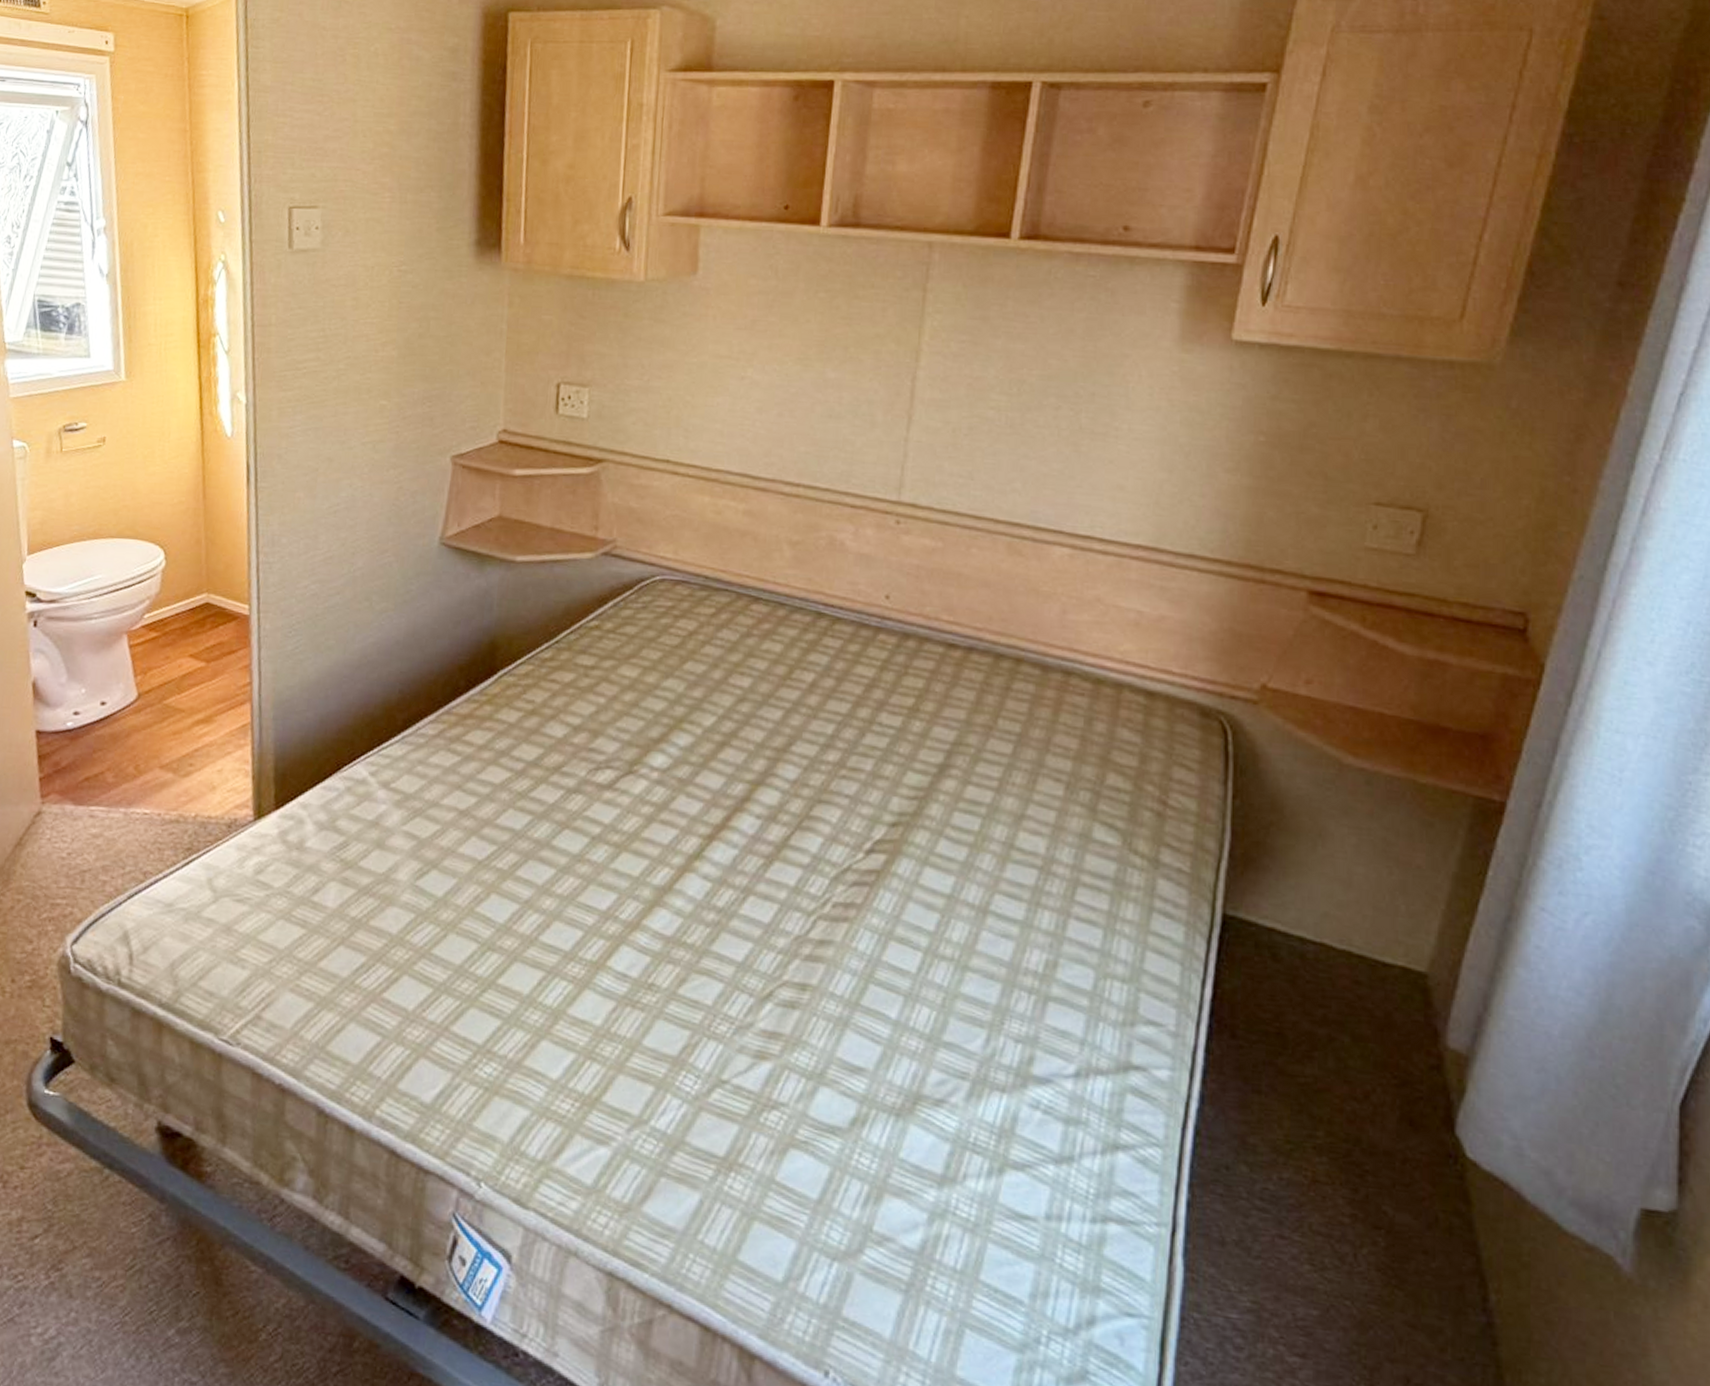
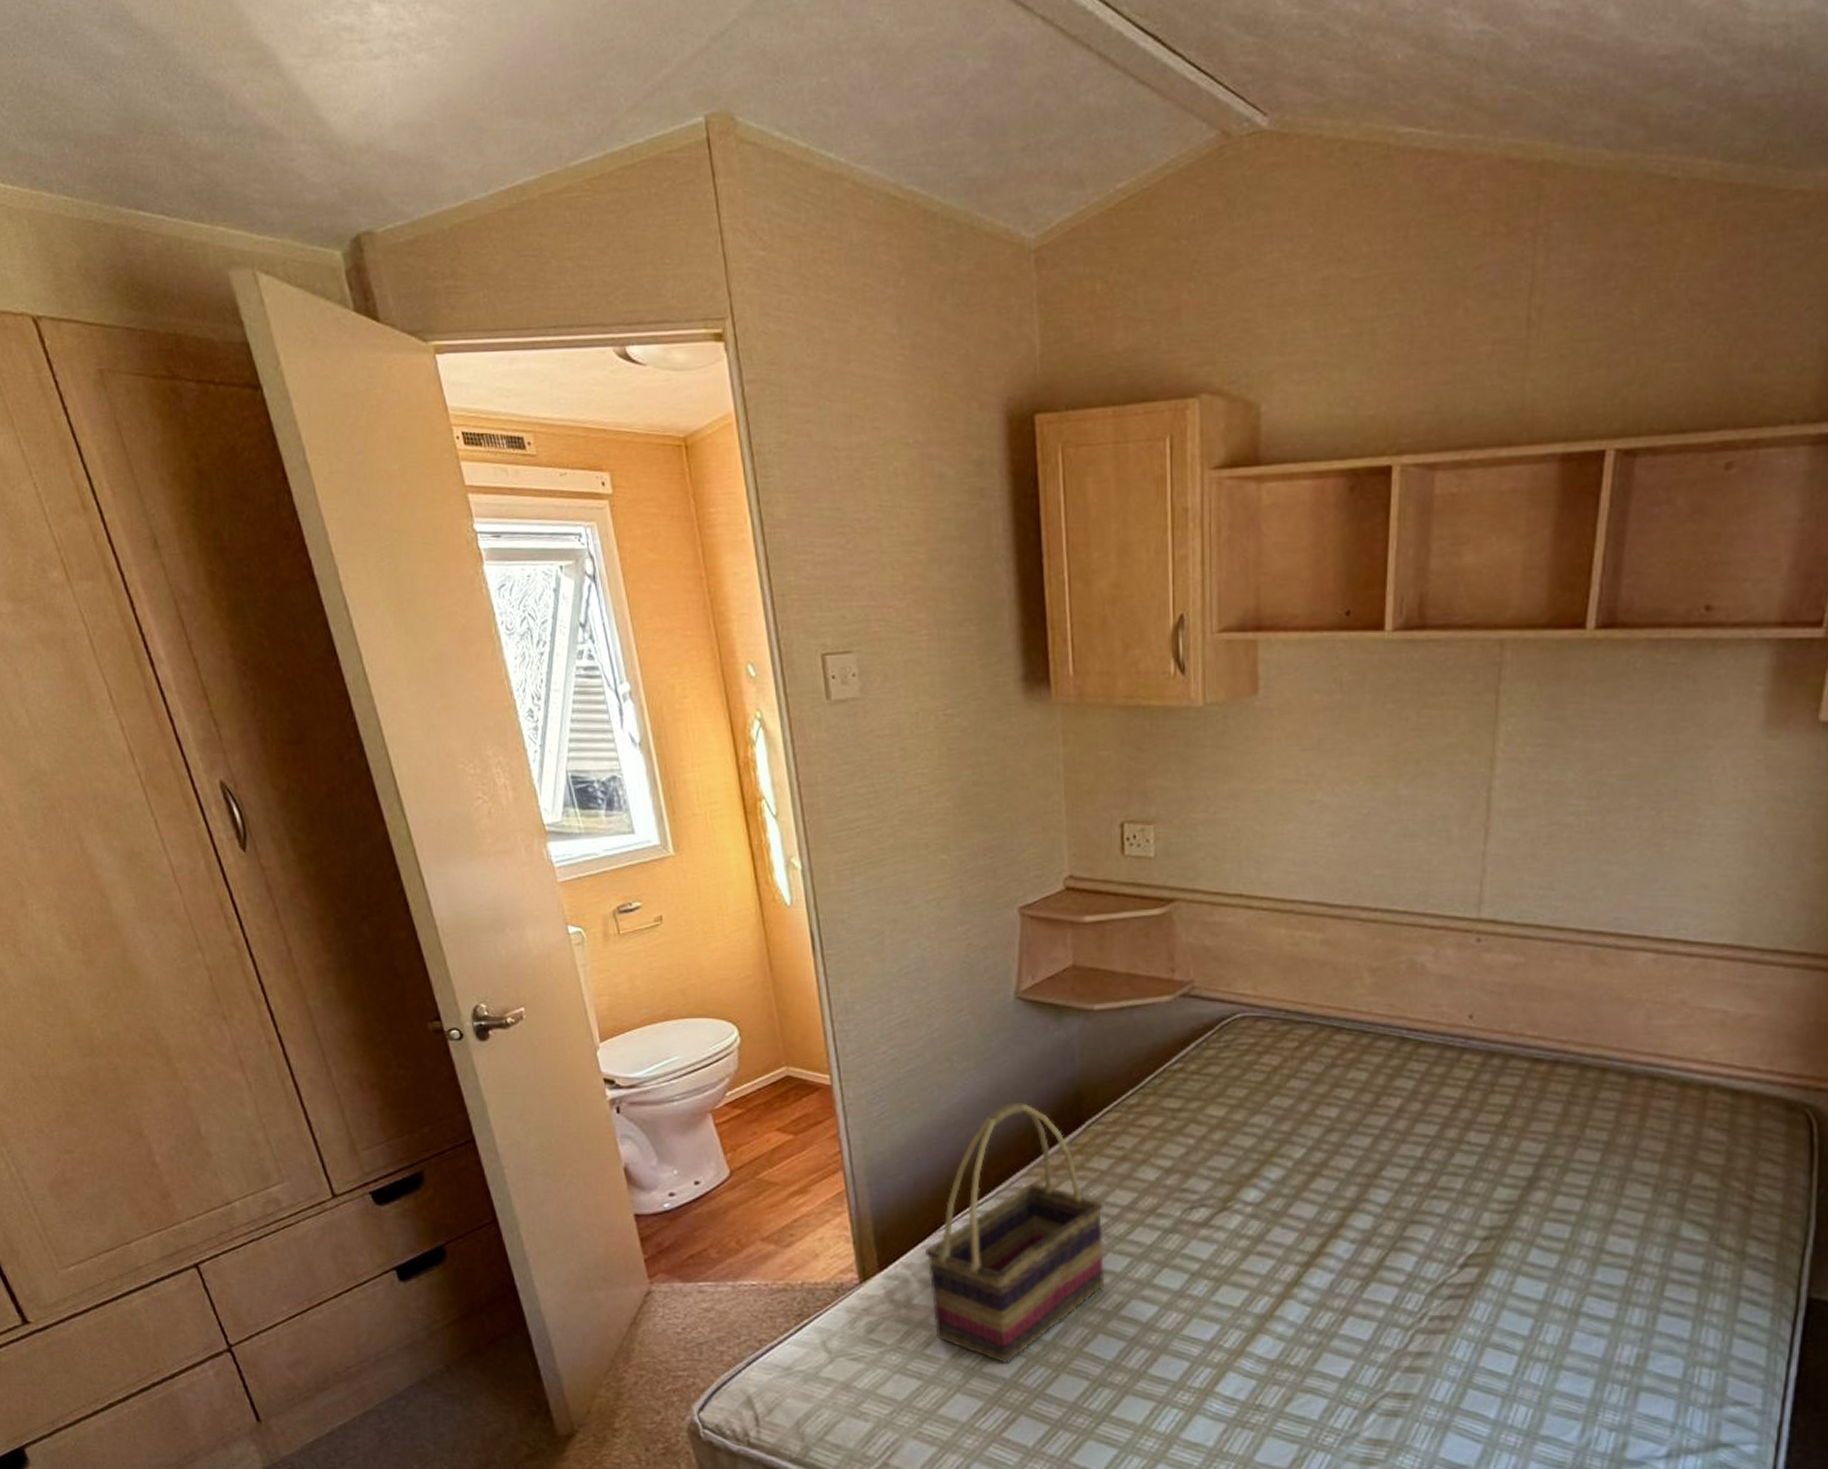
woven basket: none [323,647,508,918] -> present [924,1103,1105,1363]

